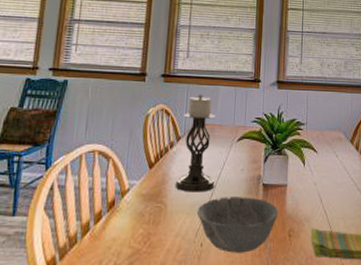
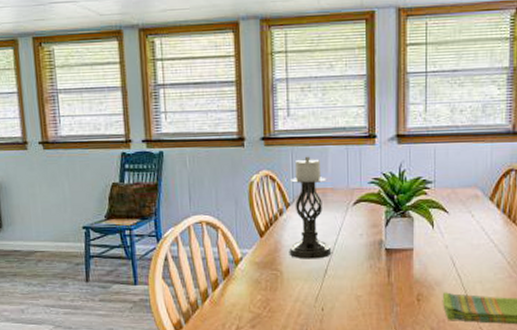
bowl: present [196,197,279,253] -> none [314,262,405,317]

